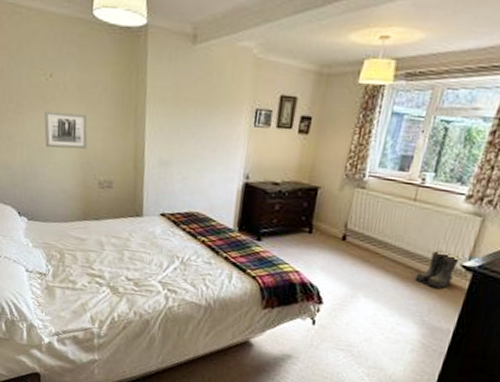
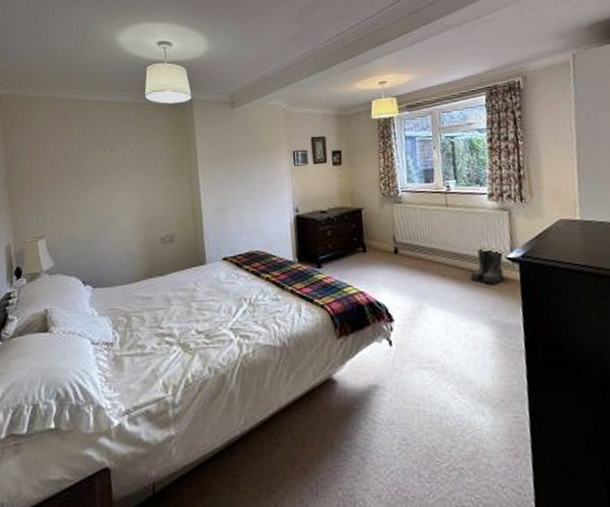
wall art: present [44,111,88,149] -> none [106,179,148,214]

